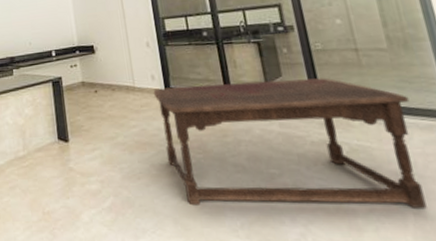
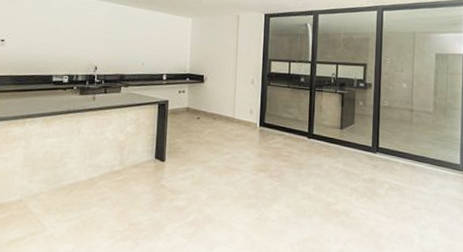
dining table: present [153,78,427,210] -> none [249,122,437,235]

